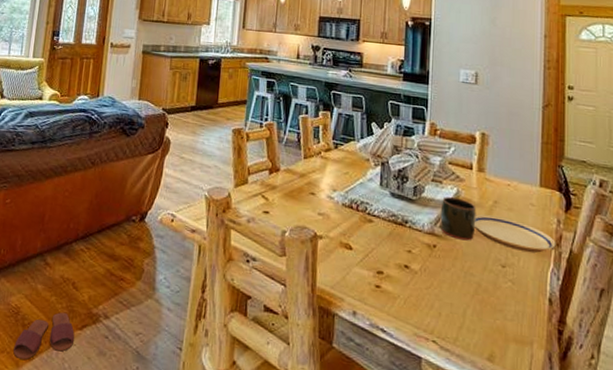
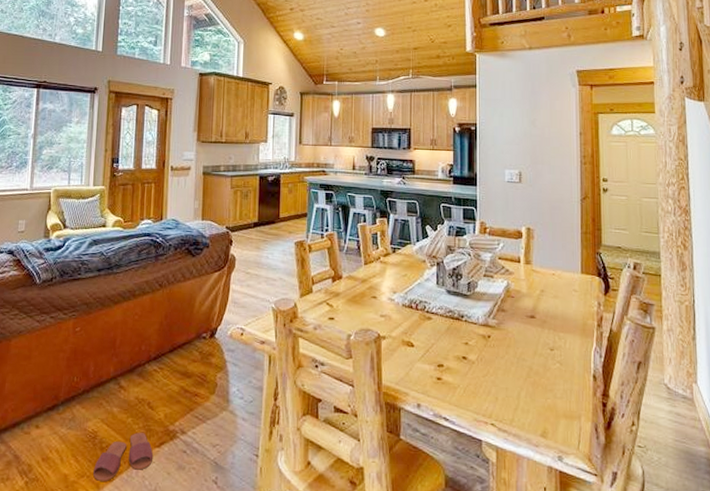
mug: present [440,197,477,241] -> none [493,290,526,329]
plate: present [475,214,556,253] -> none [524,303,598,334]

